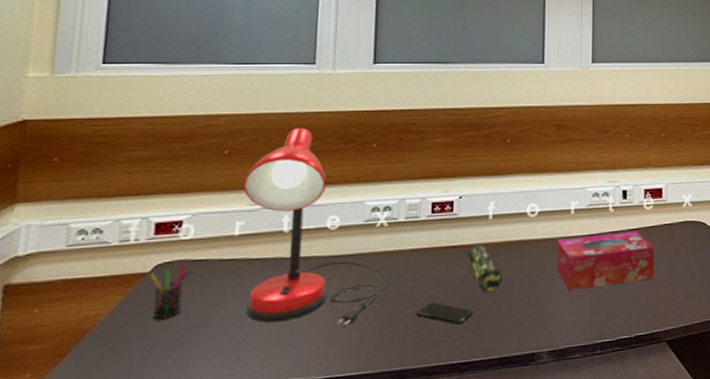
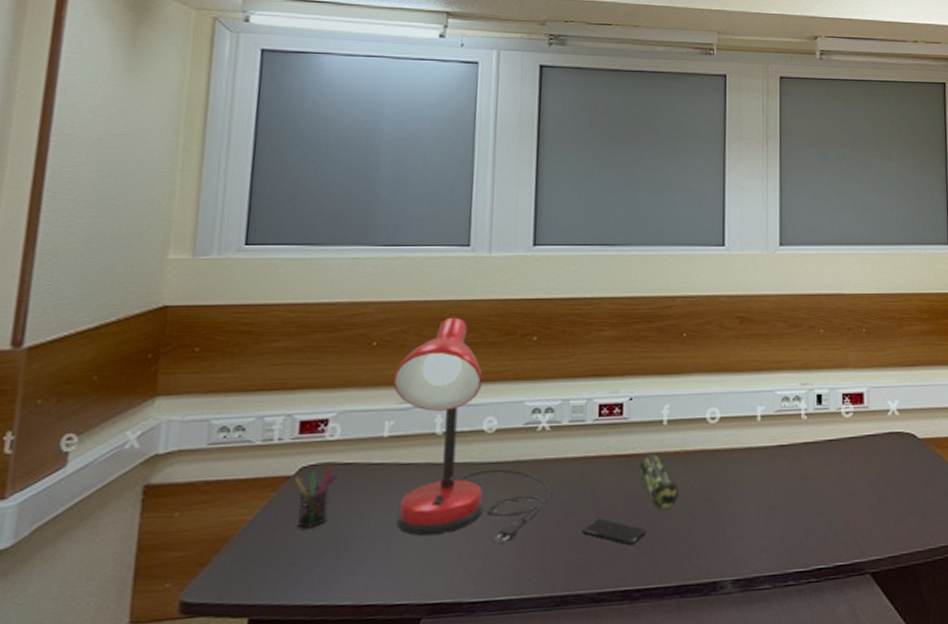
tissue box: present [557,231,654,291] -> none [742,442,856,510]

